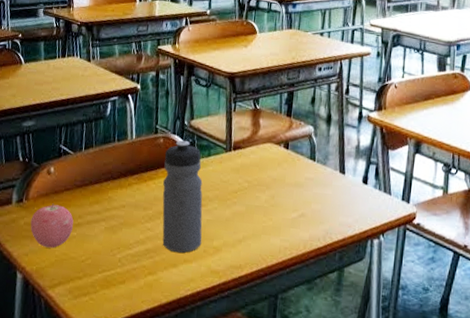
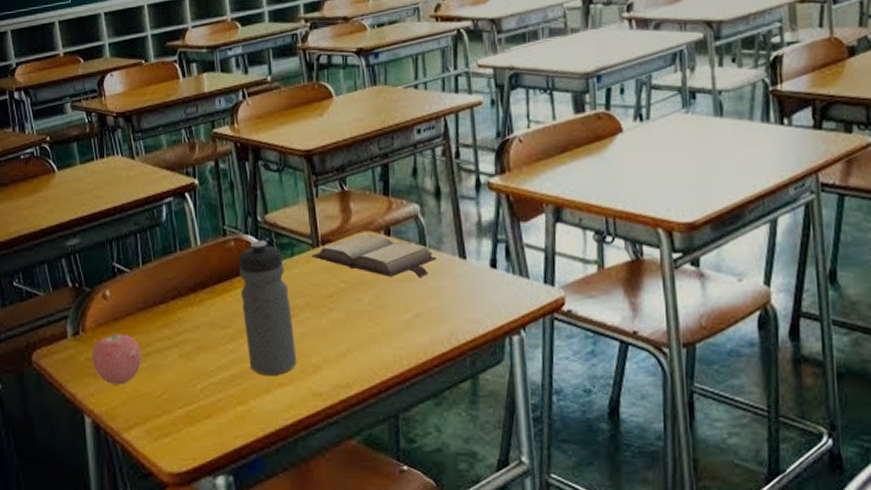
hardback book: none [224,145,323,186] -> present [311,233,437,278]

